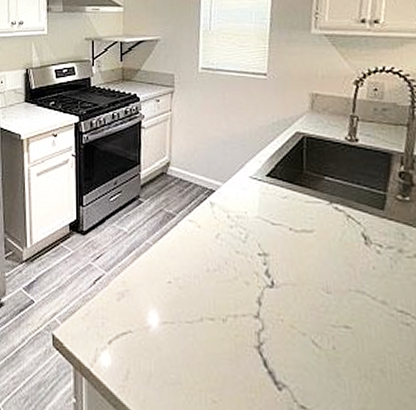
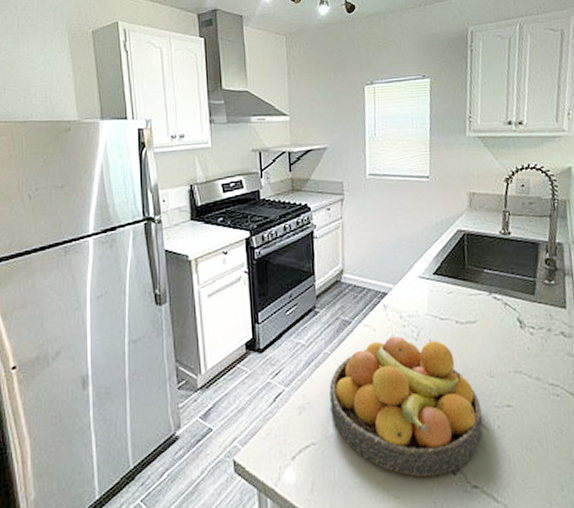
fruit bowl: none [149,235,315,389] -> present [329,336,483,478]

